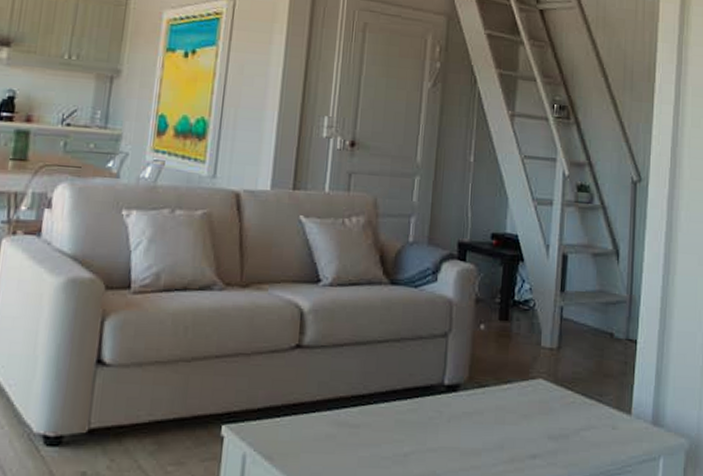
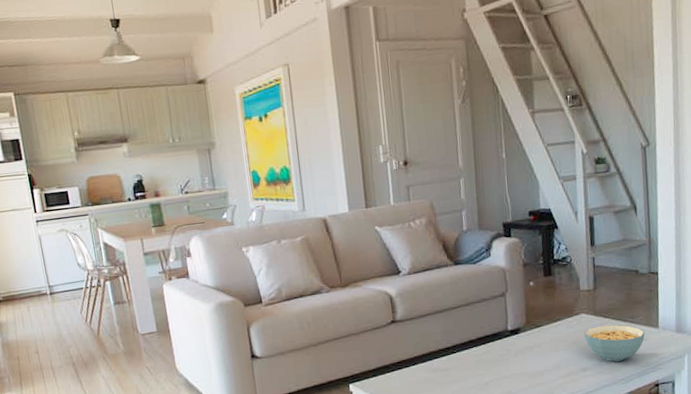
cereal bowl: none [538,399,614,452] -> present [584,325,645,362]

